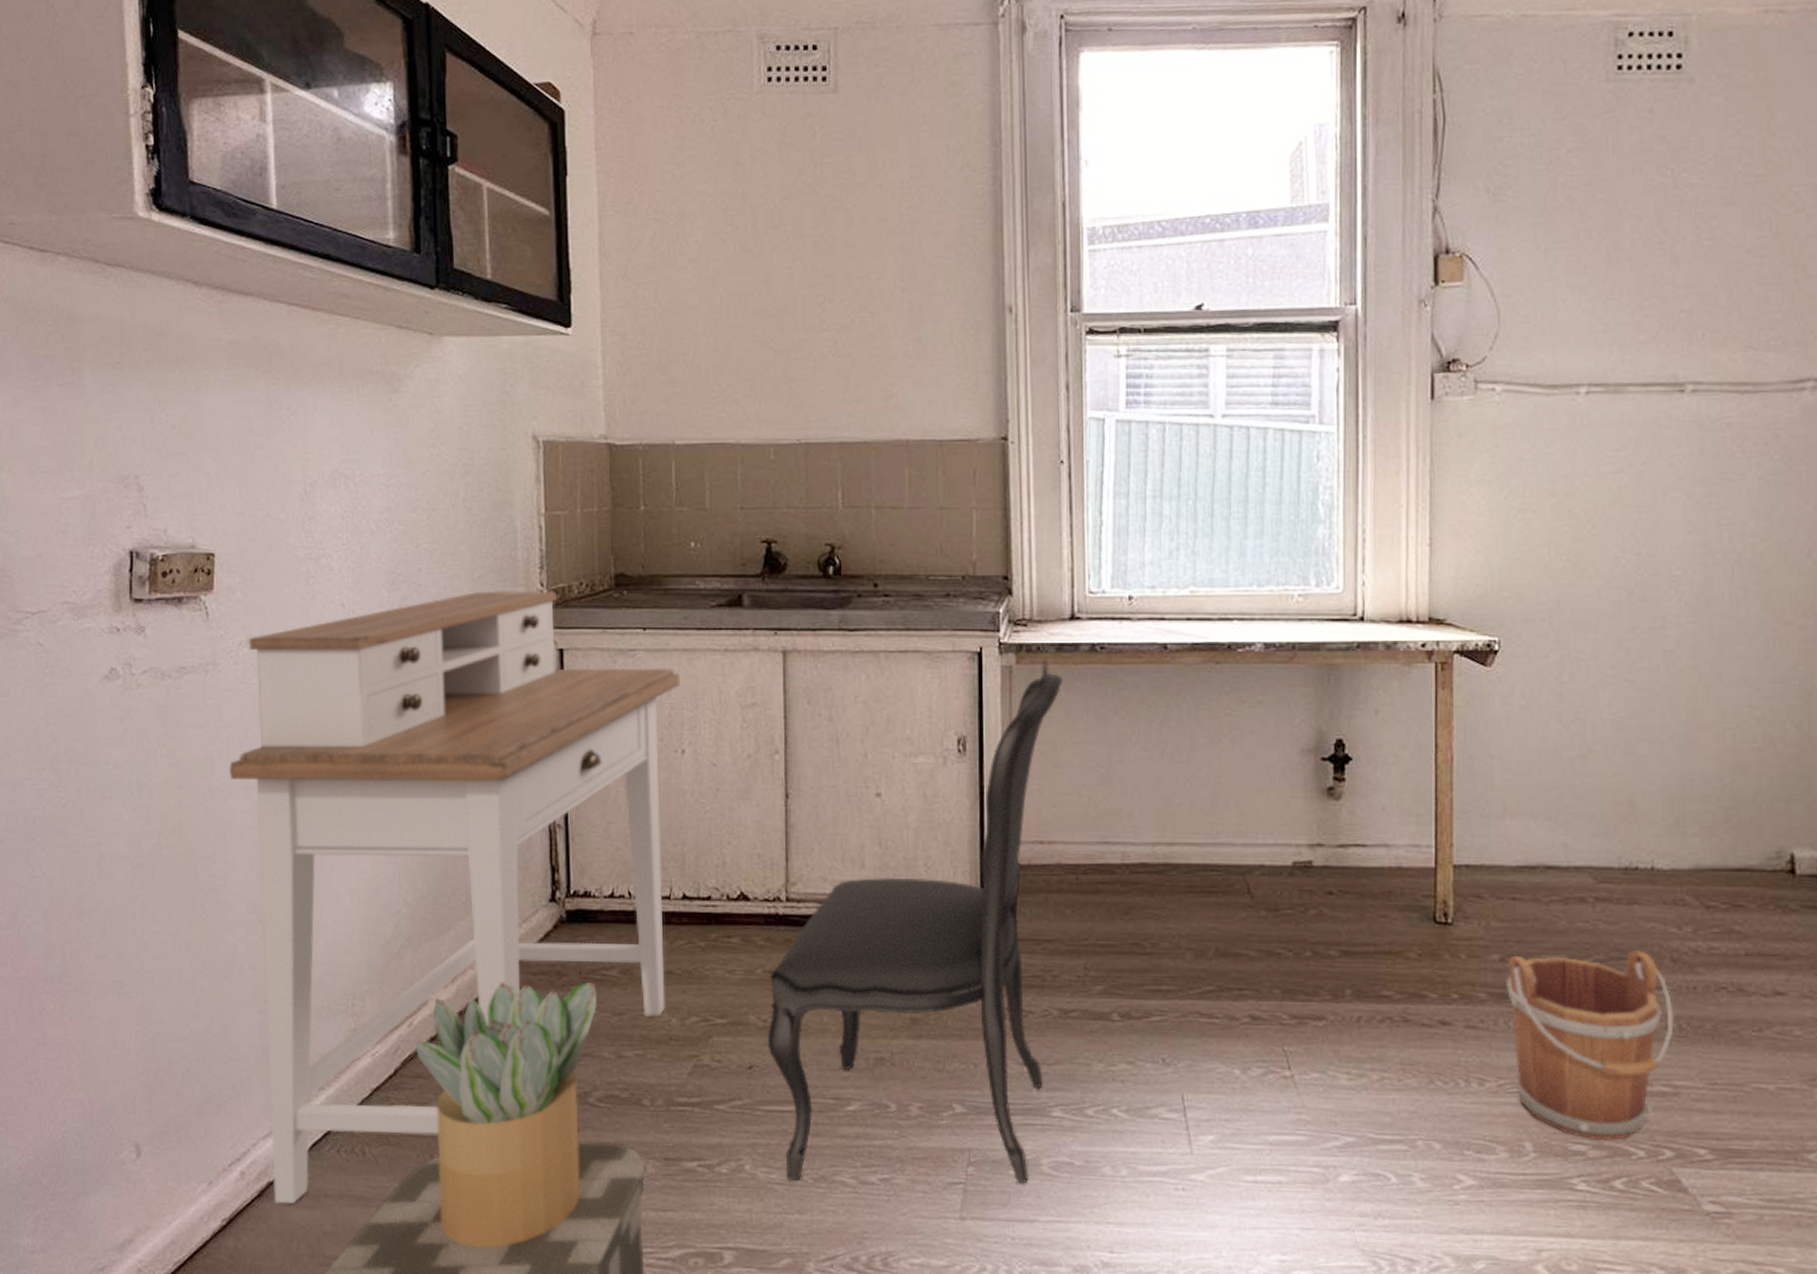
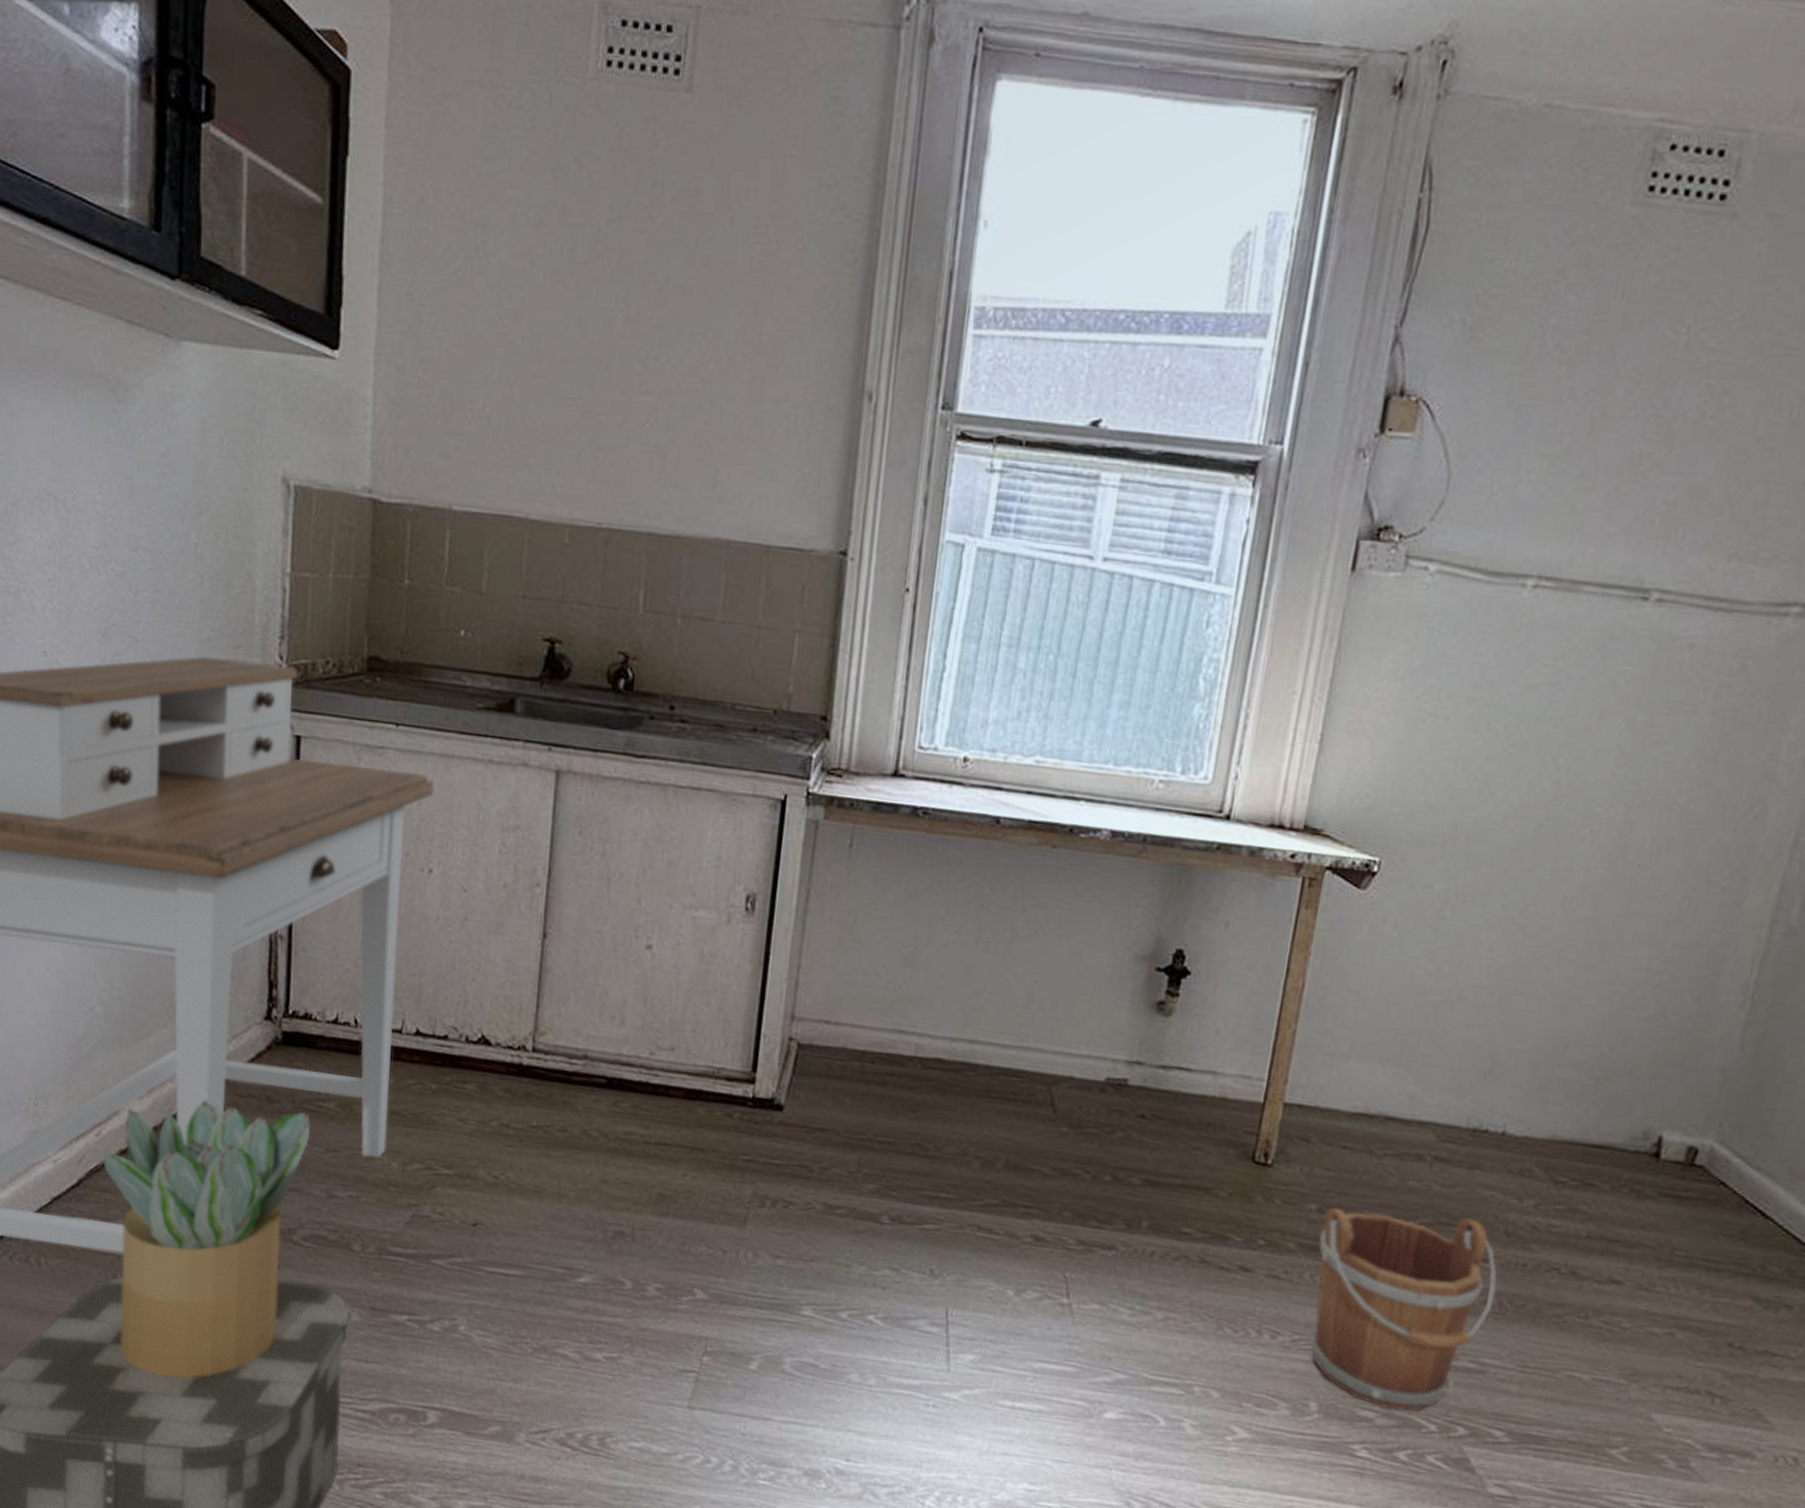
dining chair: present [767,659,1063,1184] -> none [496,818,875,1381]

